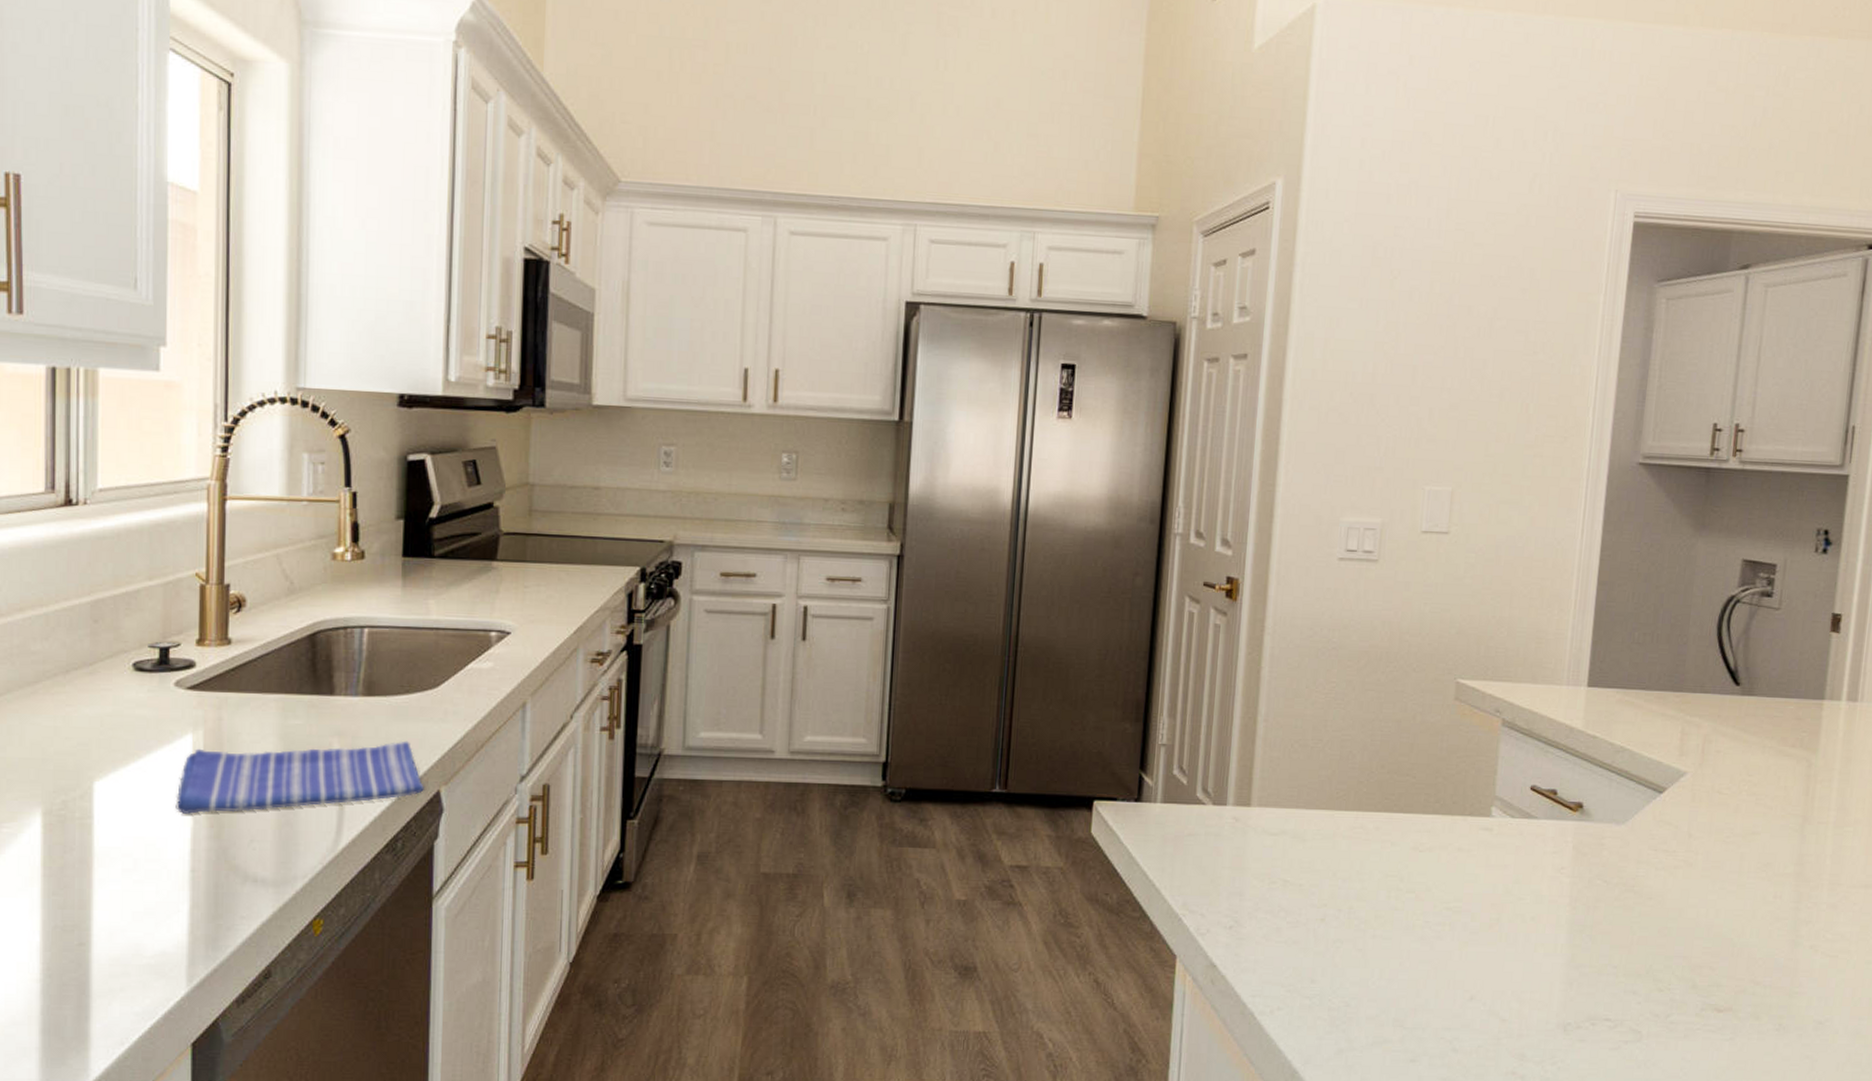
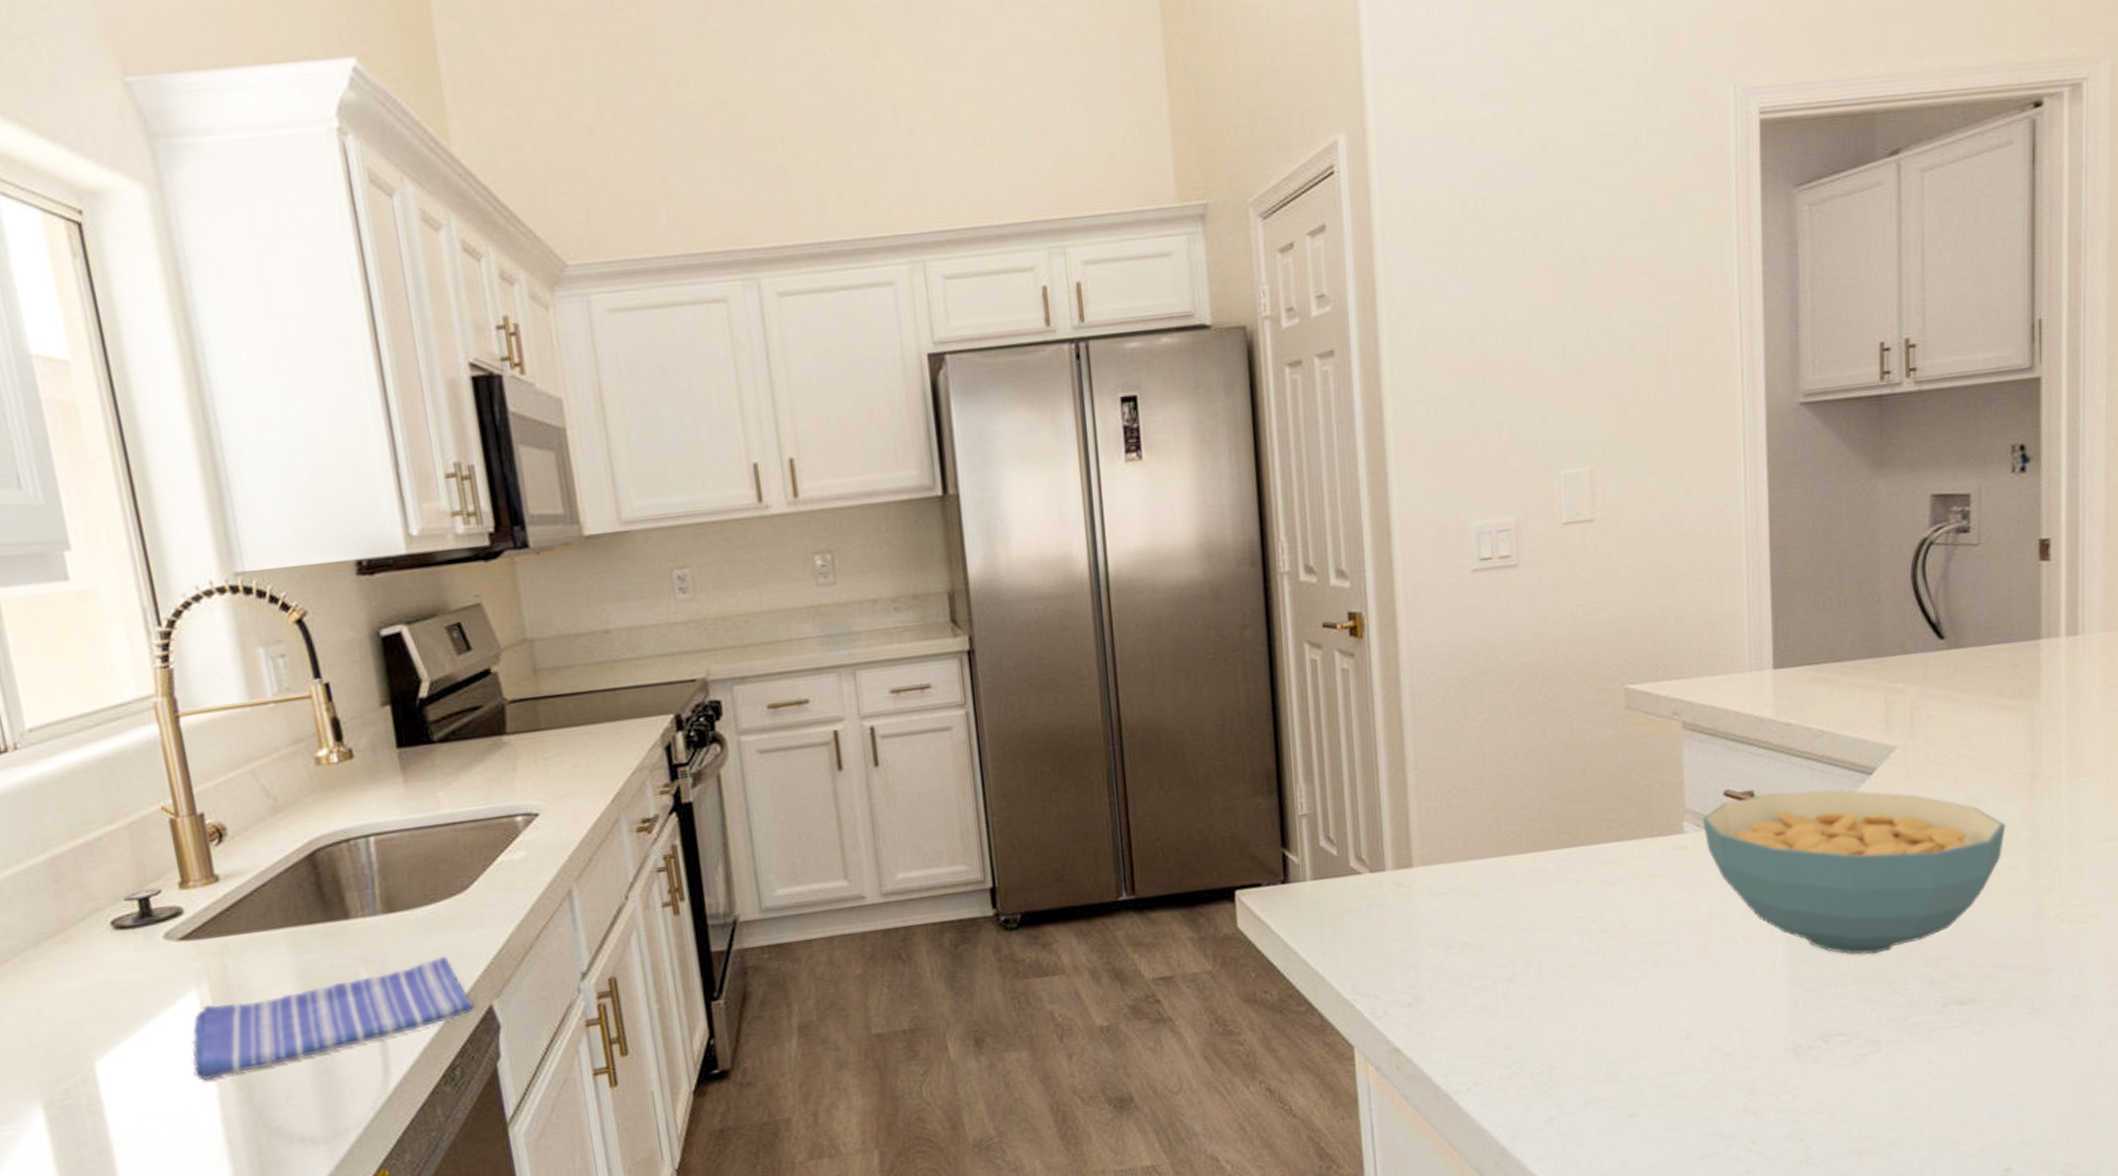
cereal bowl: none [1508,794,1776,953] -> present [1702,790,2006,955]

